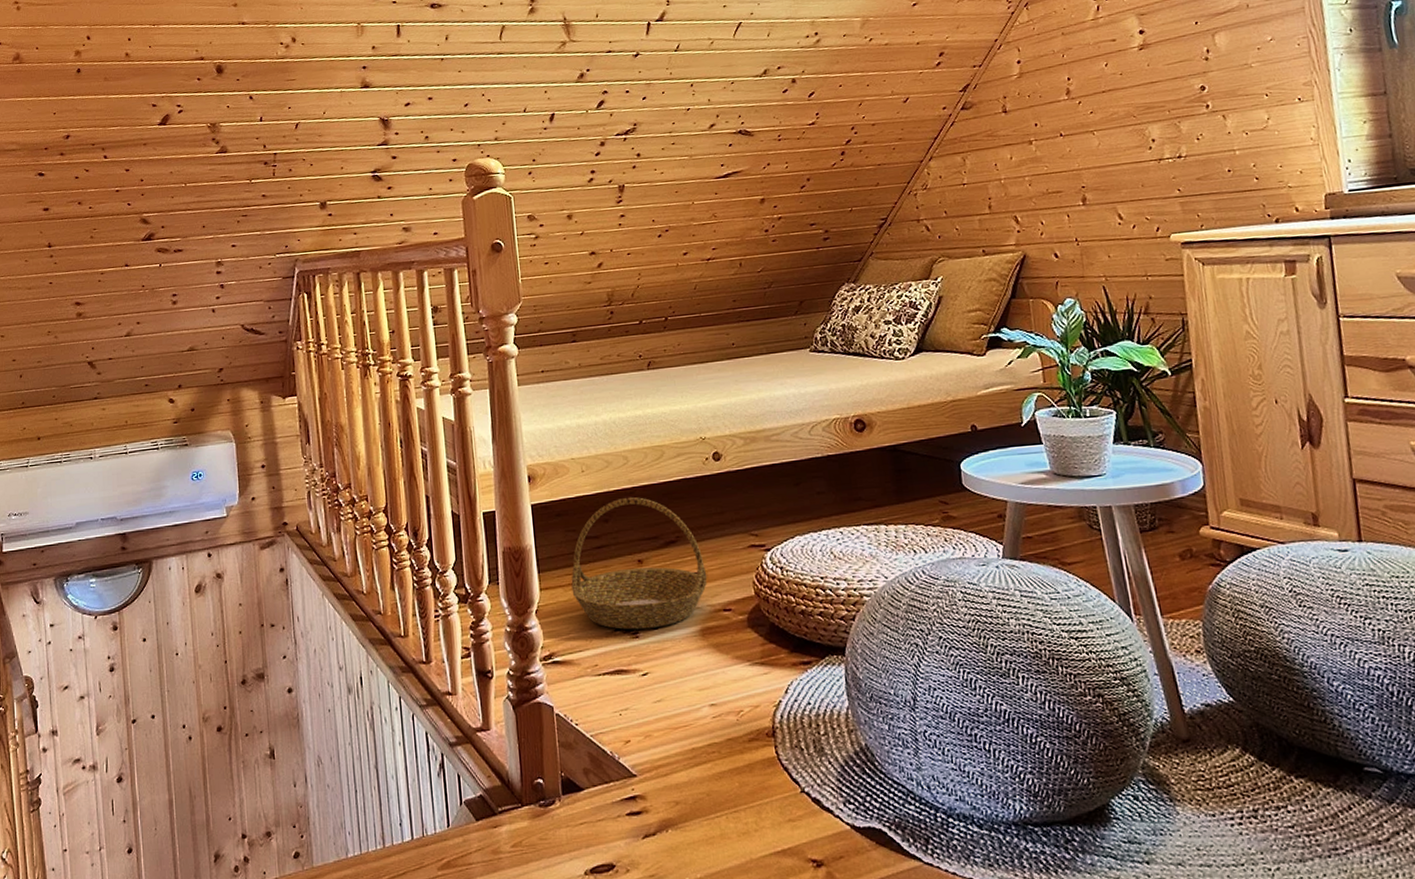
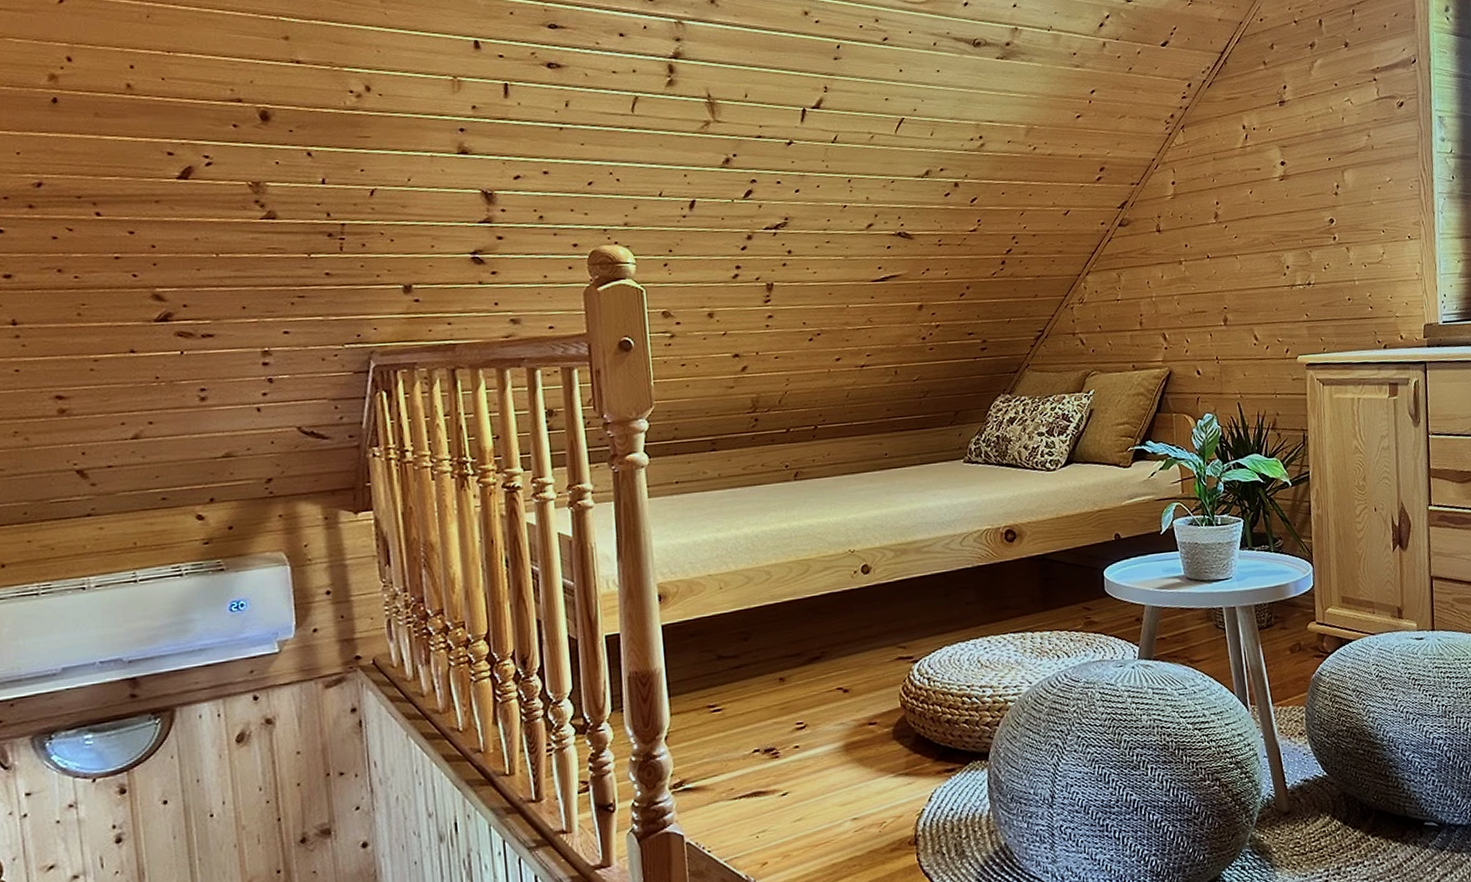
basket: present [571,497,707,630] -> none [705,613,853,751]

